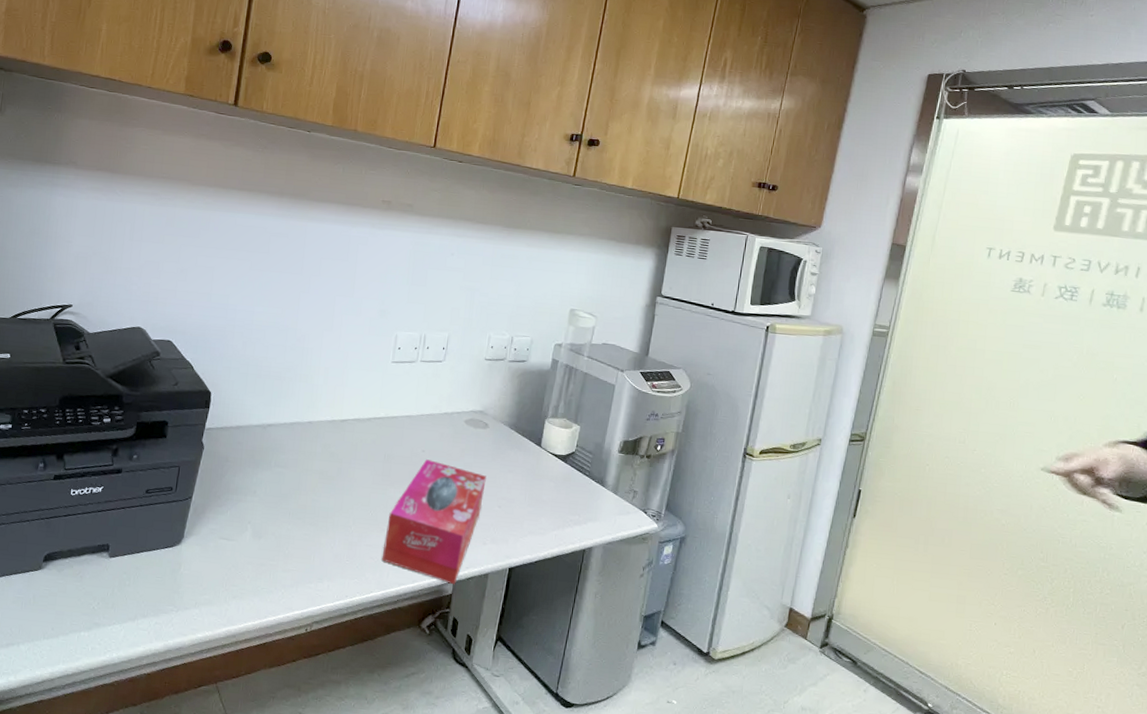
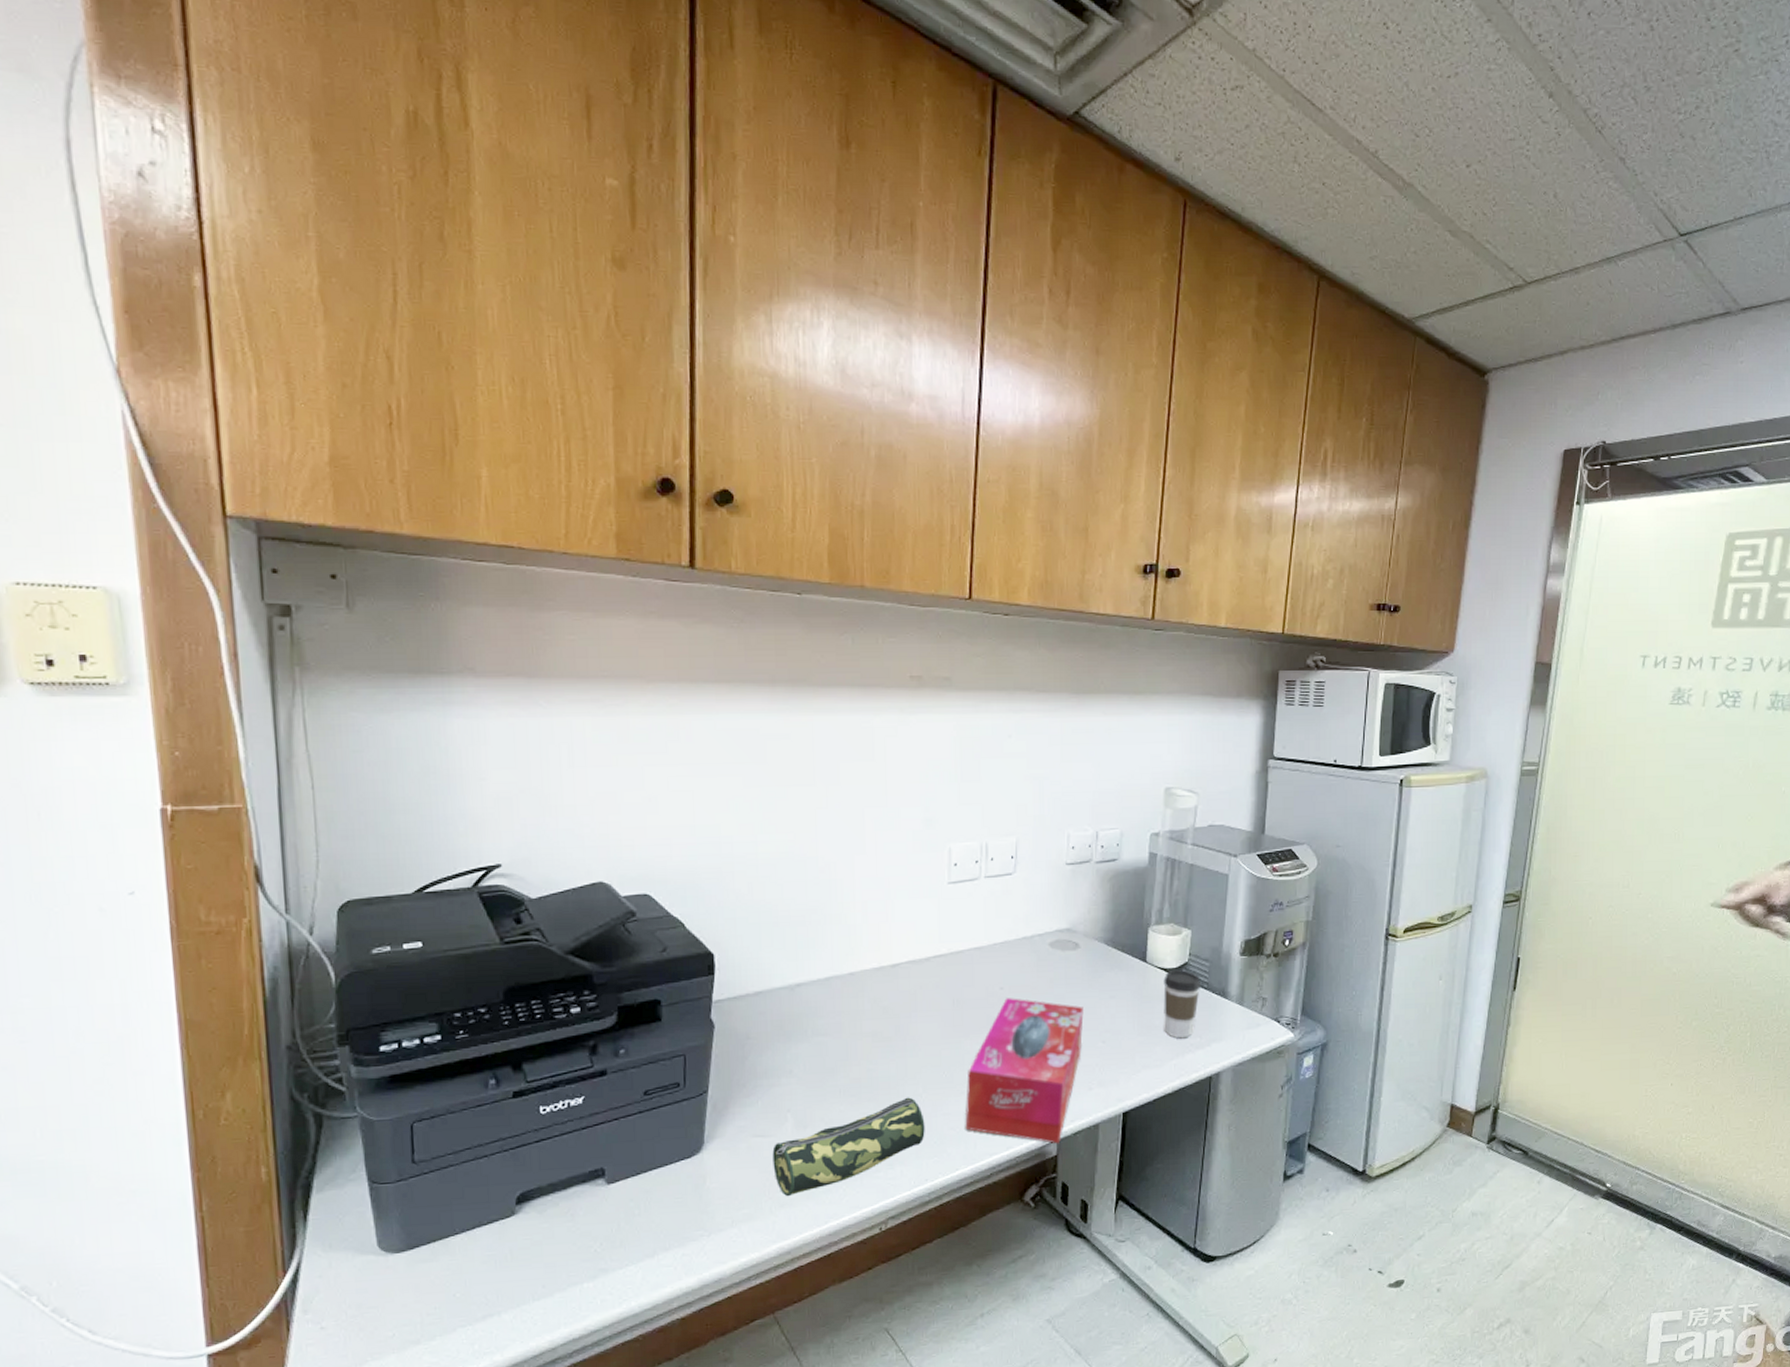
pencil case: none [231,526,351,591] -> present [772,1097,925,1197]
coffee cup: none [550,457,584,515] -> present [1163,970,1200,1039]

